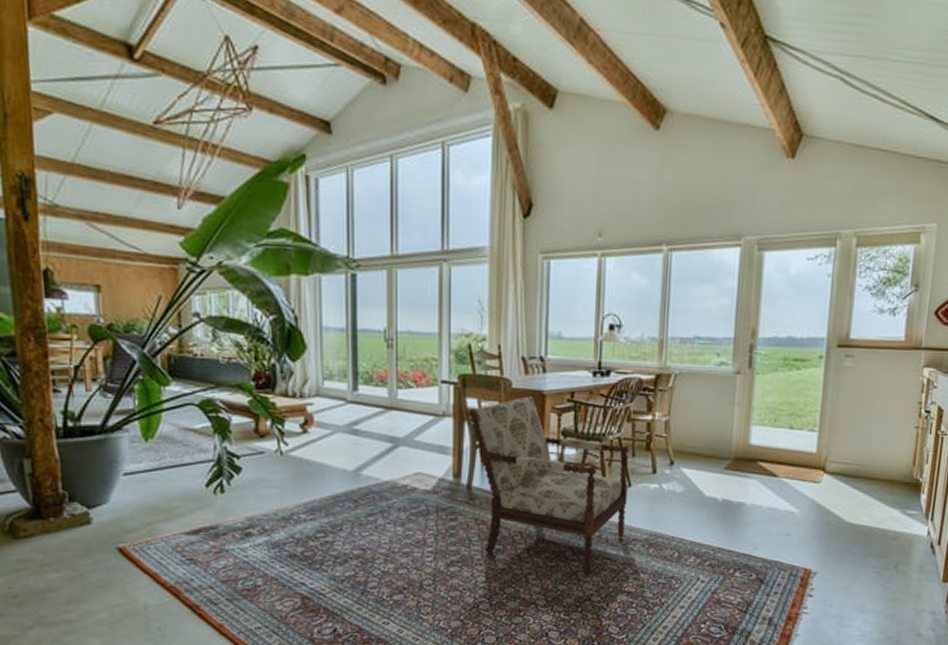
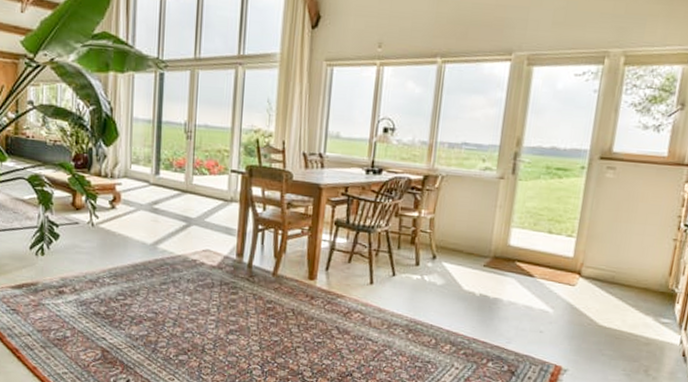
armchair: present [468,396,630,574] -> none [253,188,396,352]

